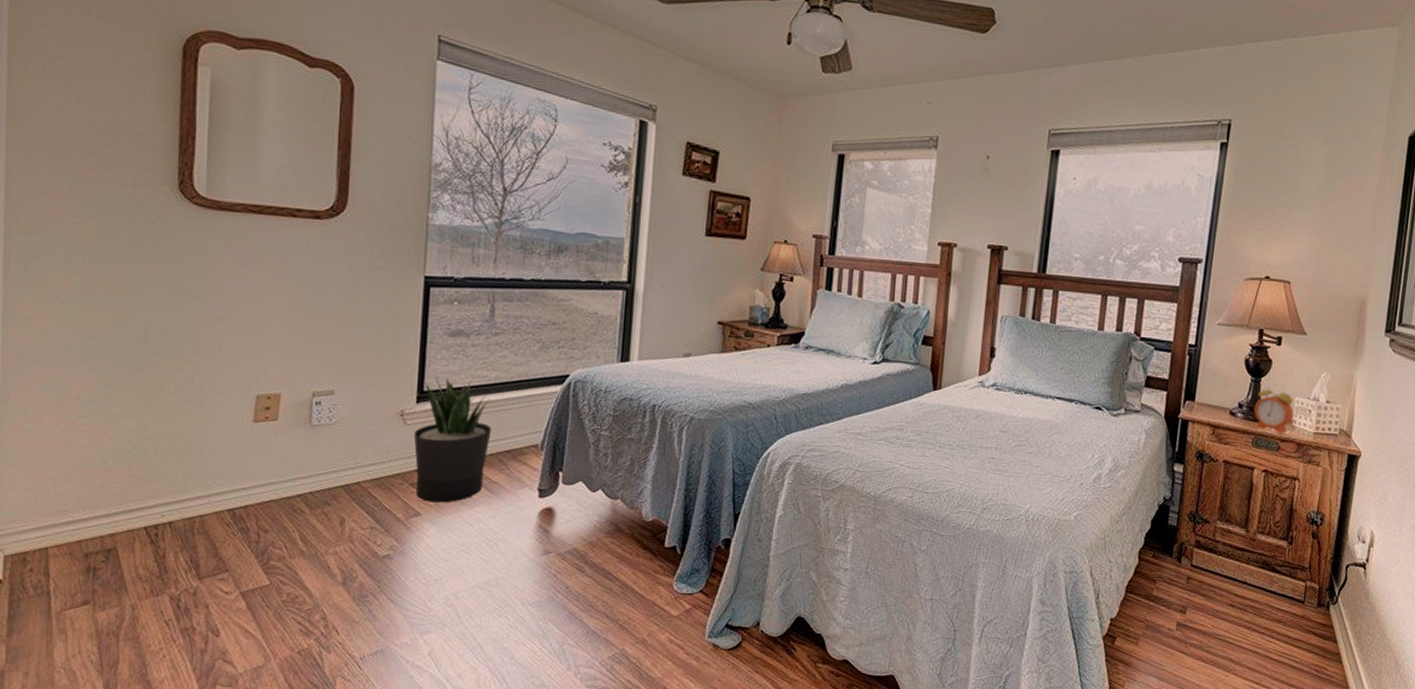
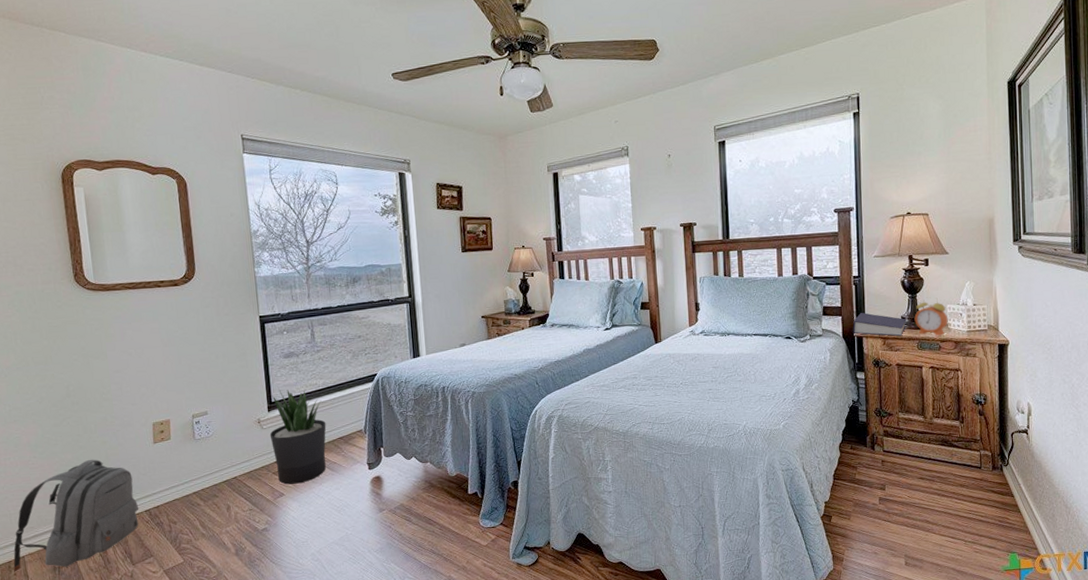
backpack: none [29,430,220,570] -> present [13,459,139,572]
book: none [1177,391,1243,427] -> present [852,313,906,337]

